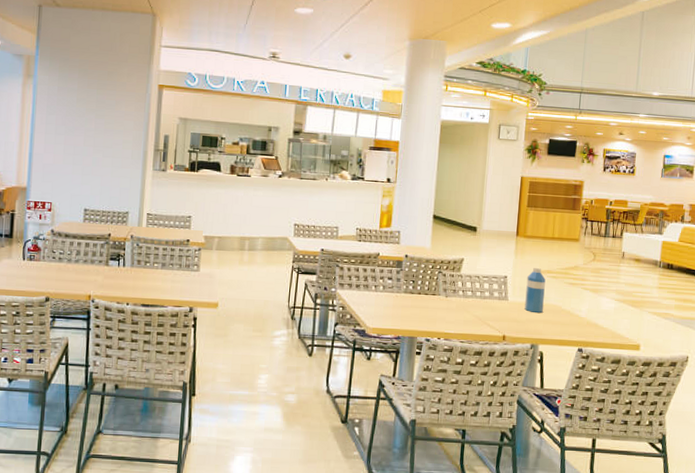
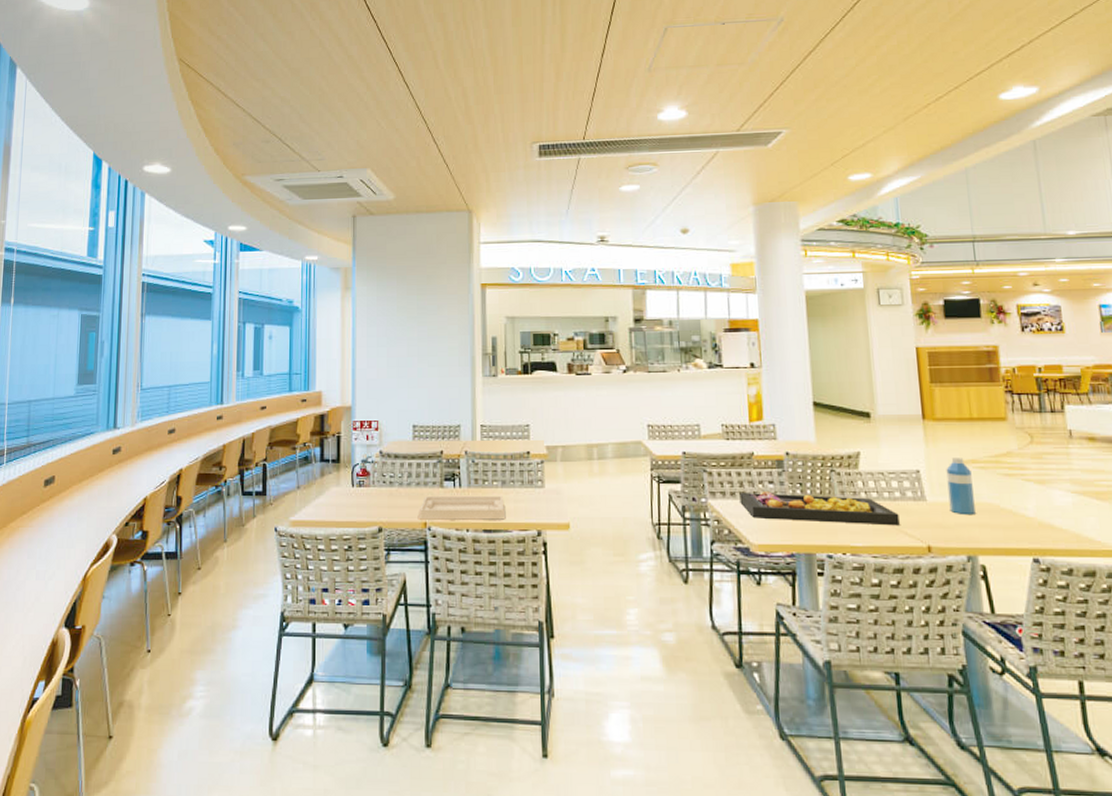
tray: none [82,273,163,297] -> present [417,496,506,521]
food tray: none [363,285,486,319] -> present [739,491,900,526]

